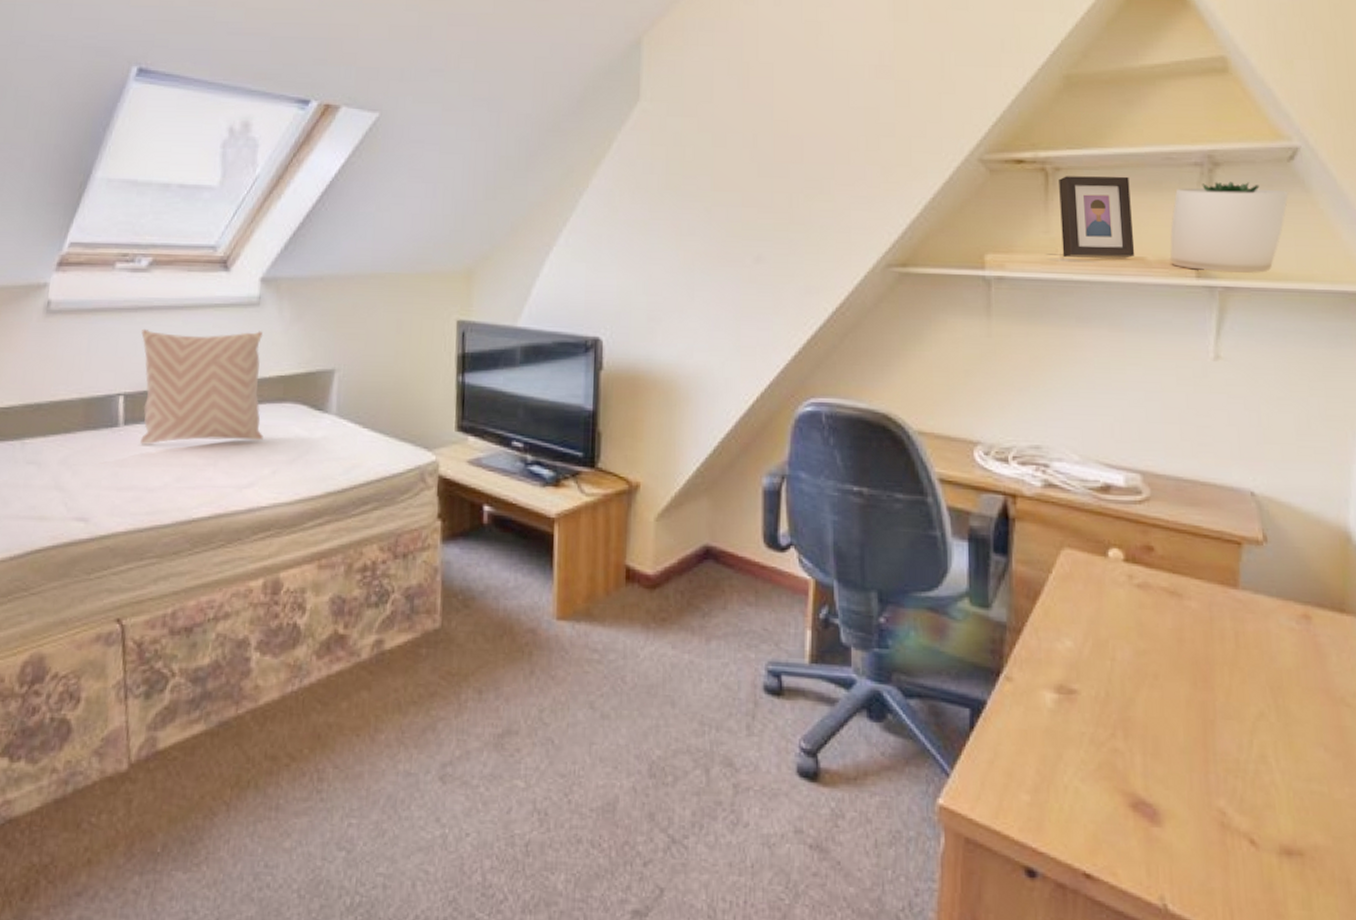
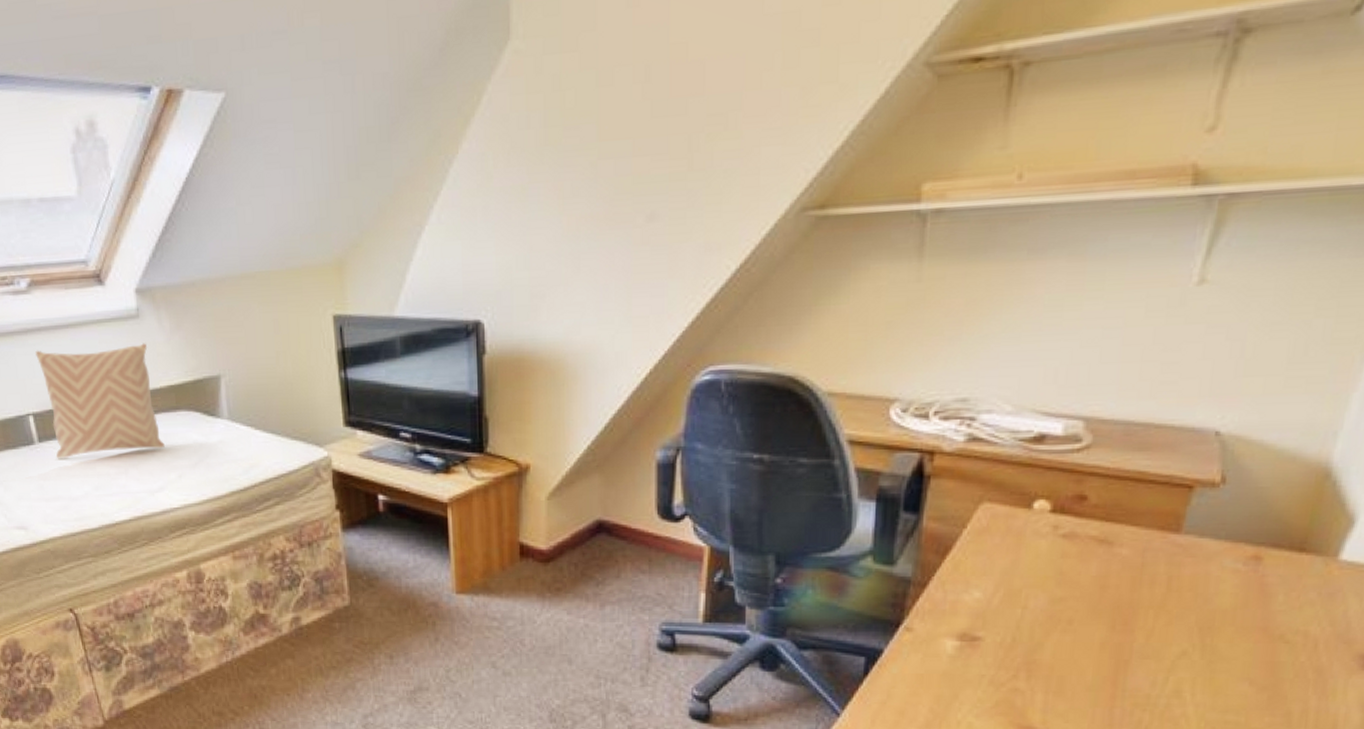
picture frame: present [1059,176,1135,259] -> none [1020,62,1122,178]
planter: present [1169,181,1289,273] -> none [1160,50,1343,176]

